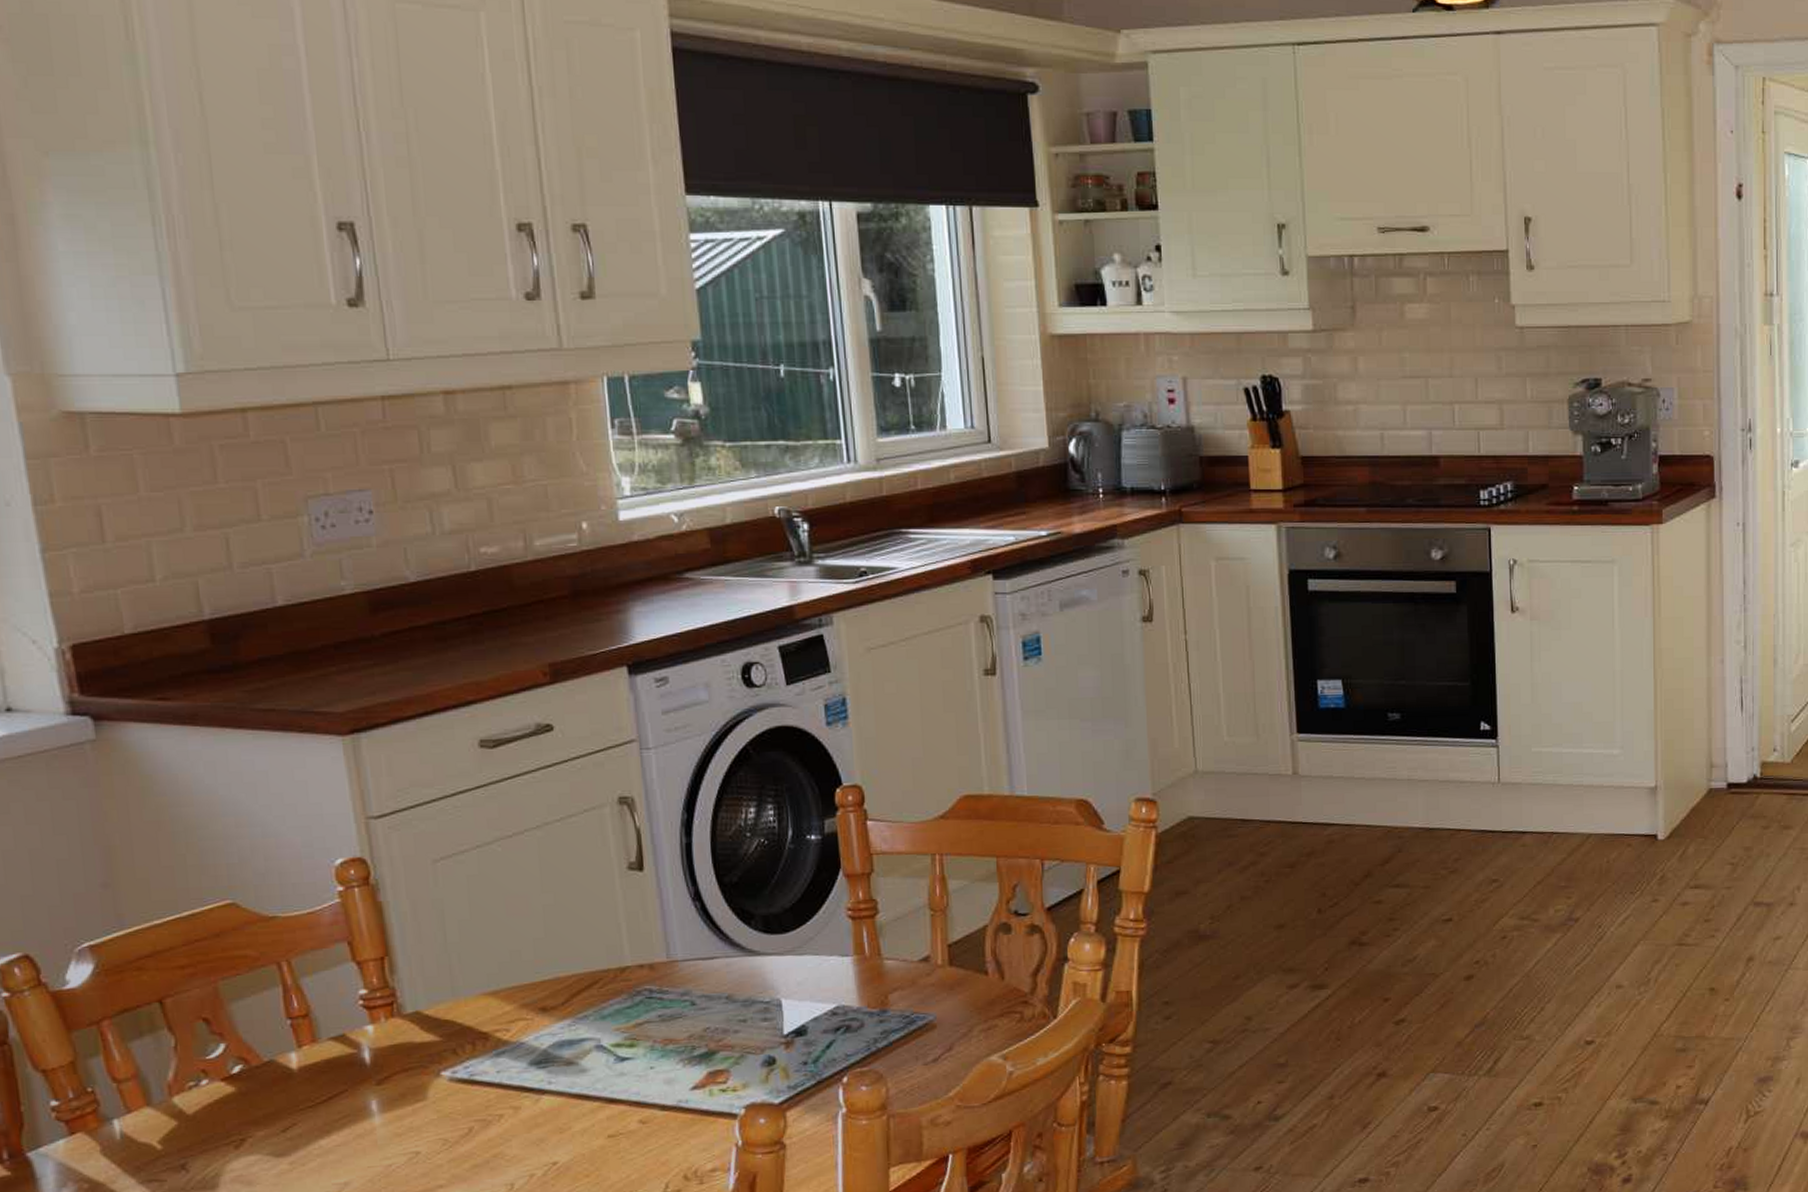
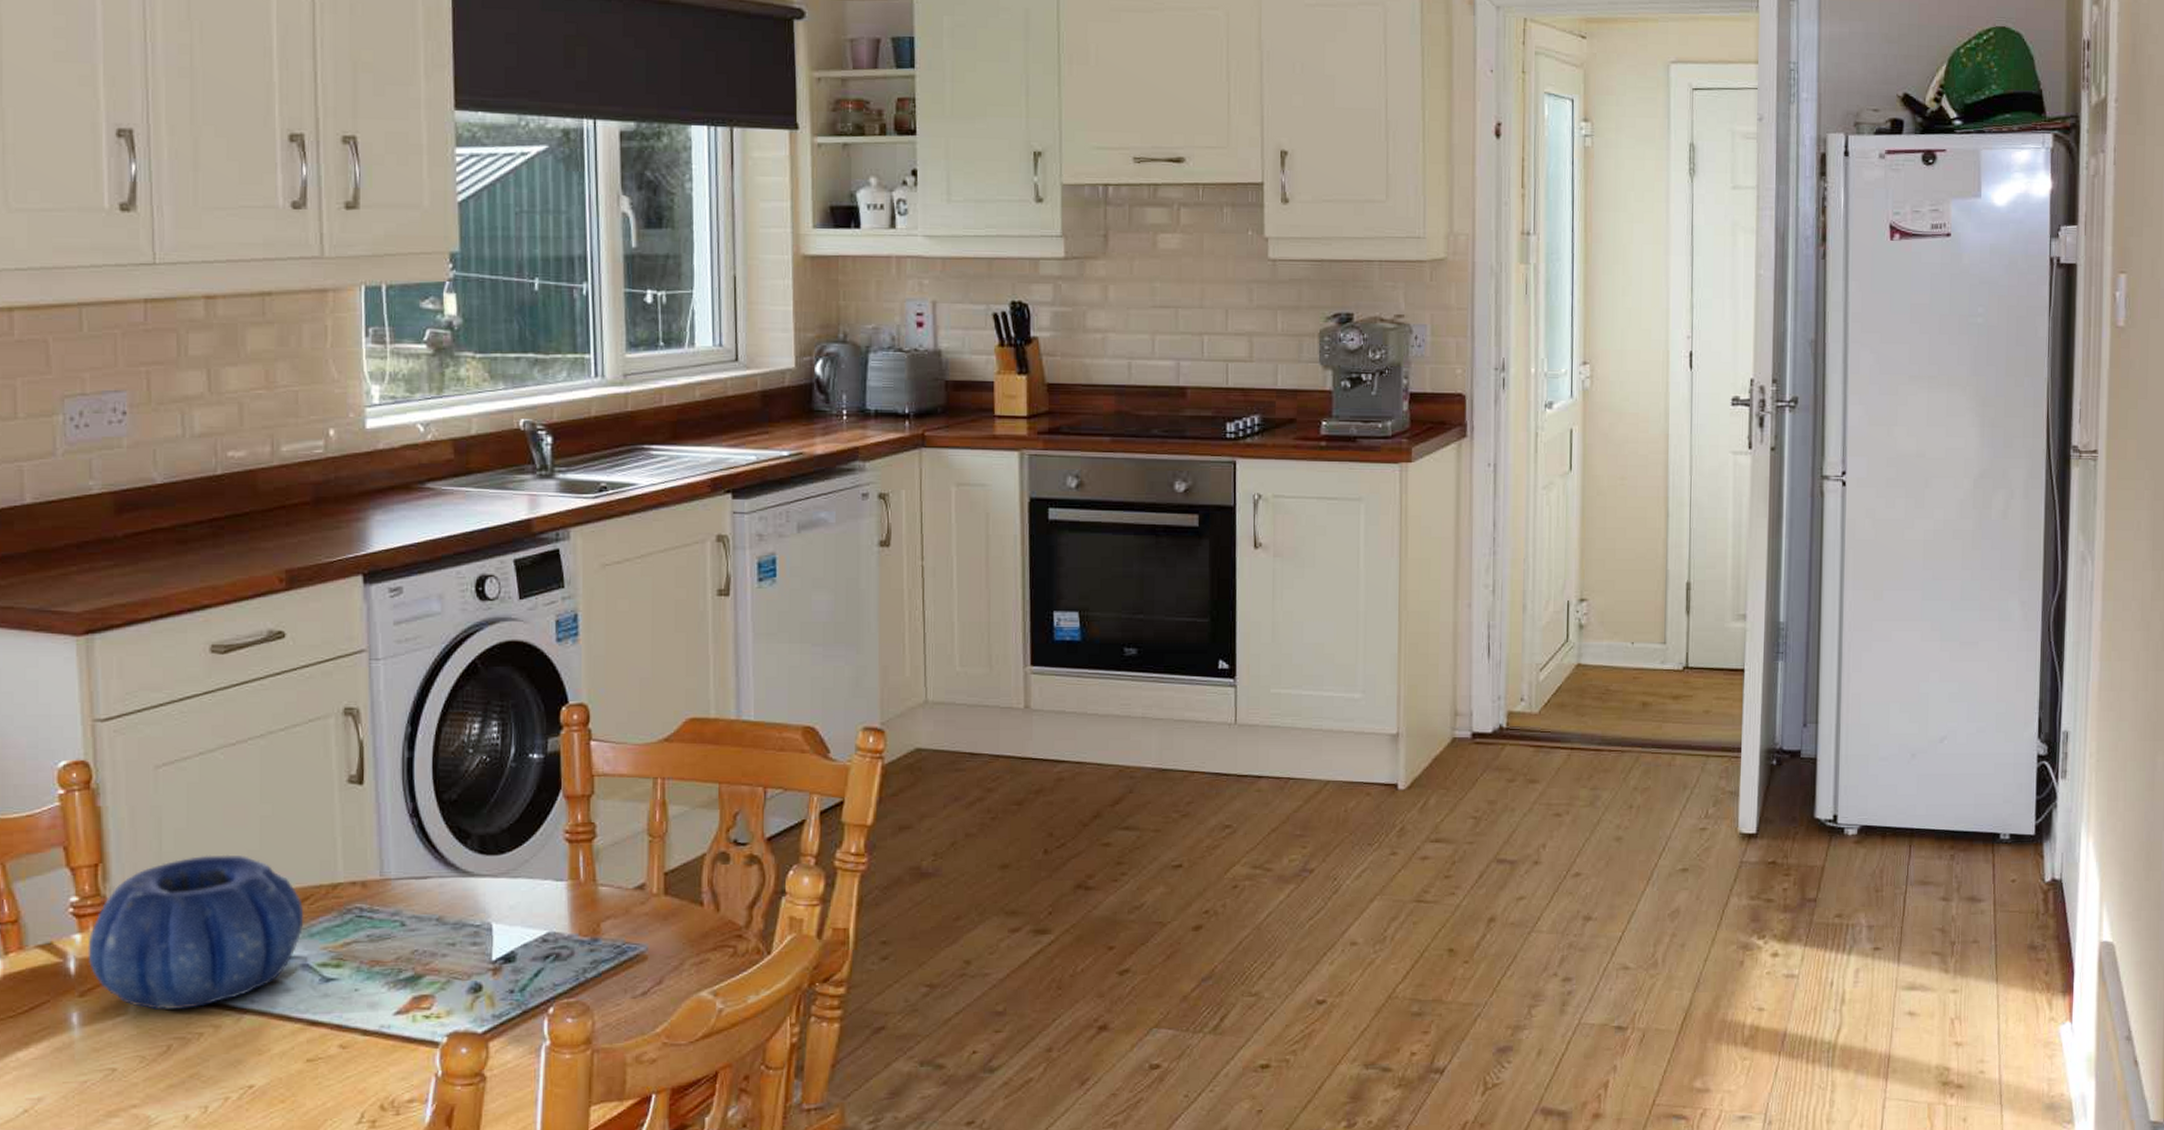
decorative bowl: none [381,943,595,1094] -> present [88,854,304,1010]

